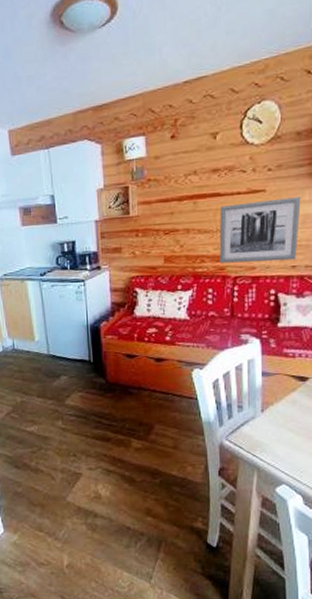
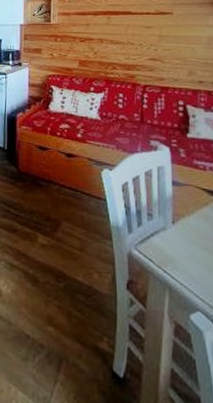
wall art: present [219,197,301,264] -> none [130,21,206,76]

